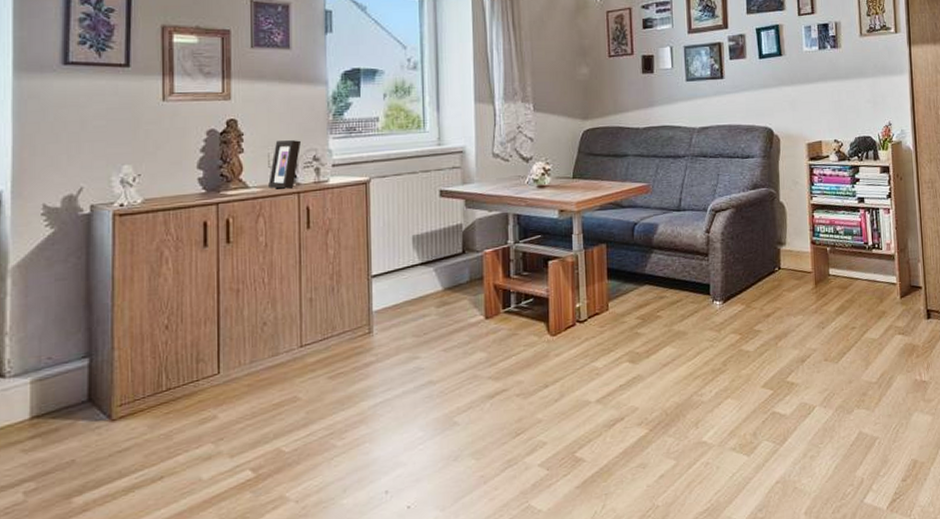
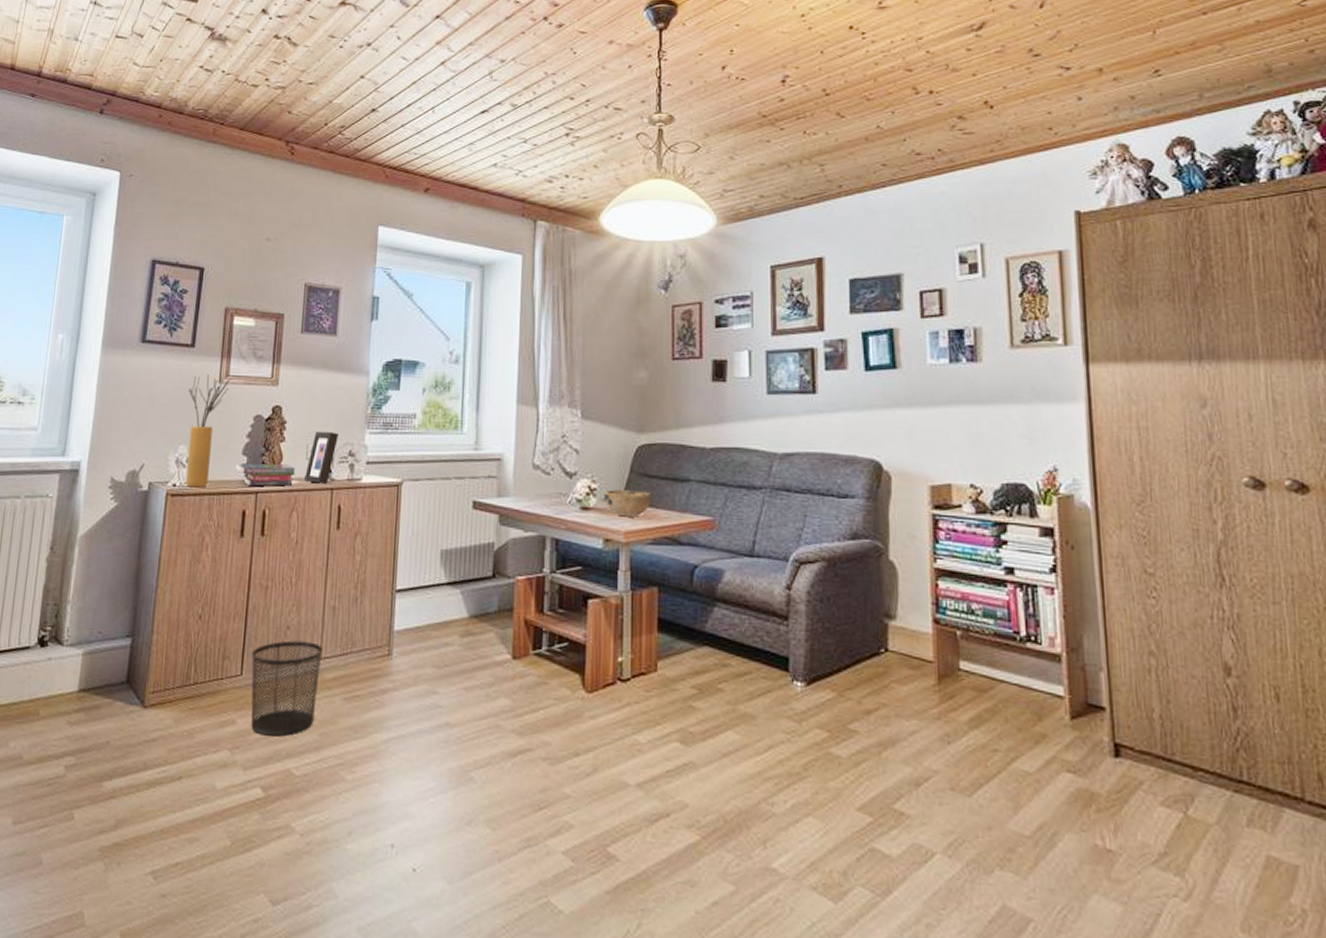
vase: none [127,93,177,206] -> present [185,375,232,488]
books: none [190,173,258,199] -> present [235,463,296,487]
waste bin: none [228,333,303,424] -> present [251,640,323,737]
decorative bowl: none [557,167,597,190] -> present [604,489,651,517]

